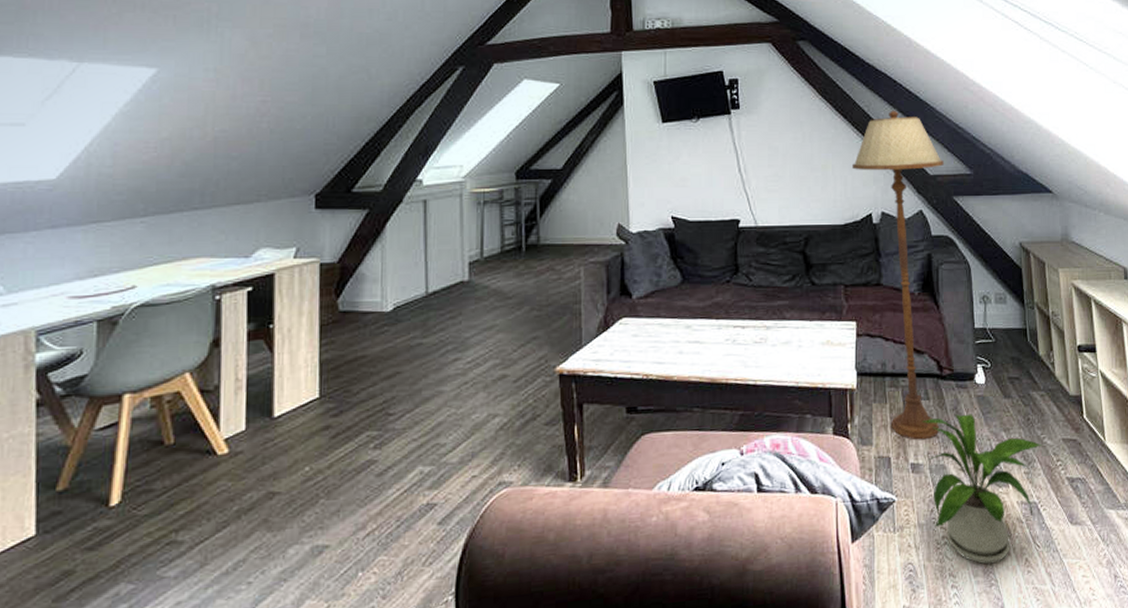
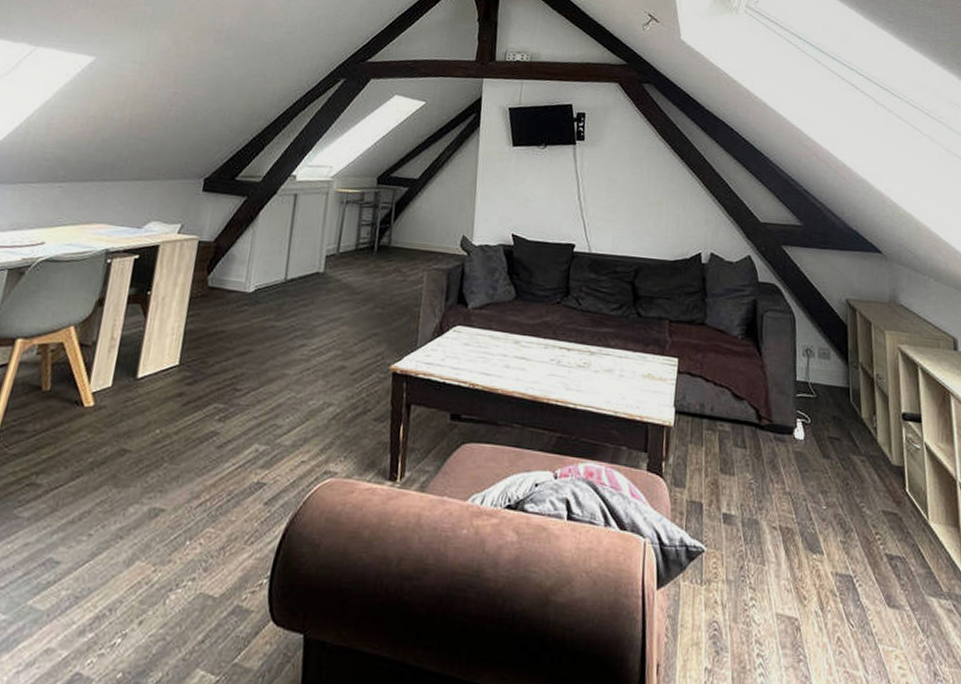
floor lamp: present [853,110,944,440] -> none [686,156,775,490]
house plant: present [921,414,1043,564] -> none [736,468,861,637]

